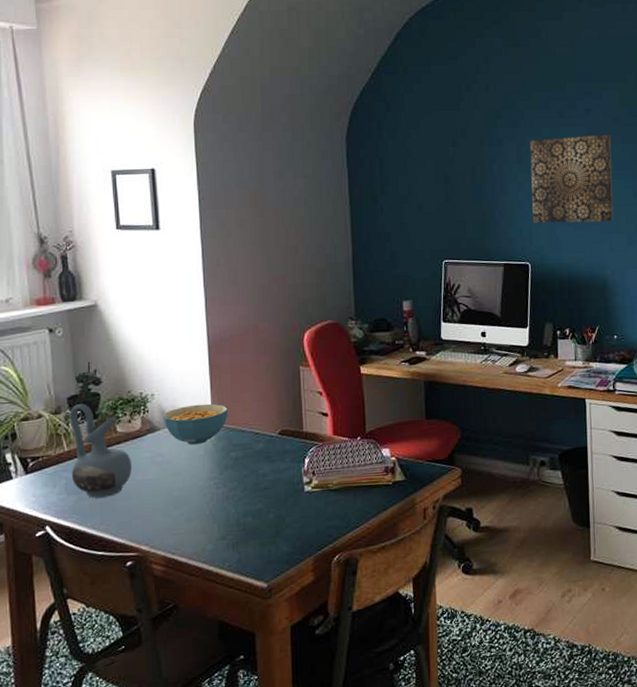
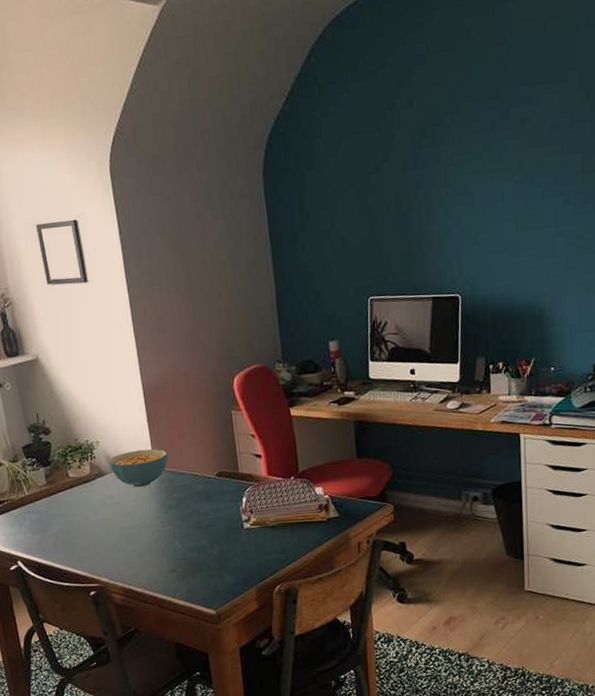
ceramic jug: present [69,404,132,498] -> none [25,452,86,537]
wall art: present [529,134,613,223] -> none [458,145,551,251]

